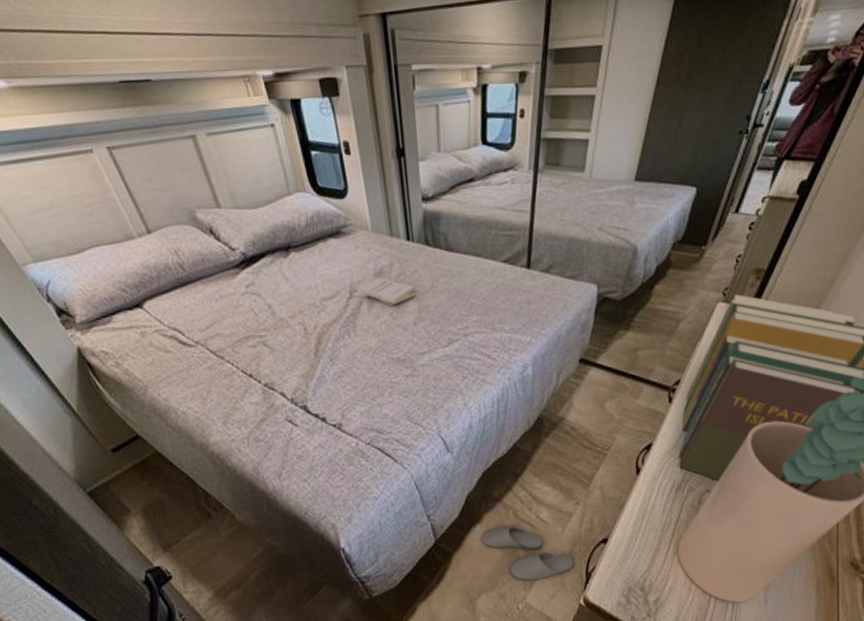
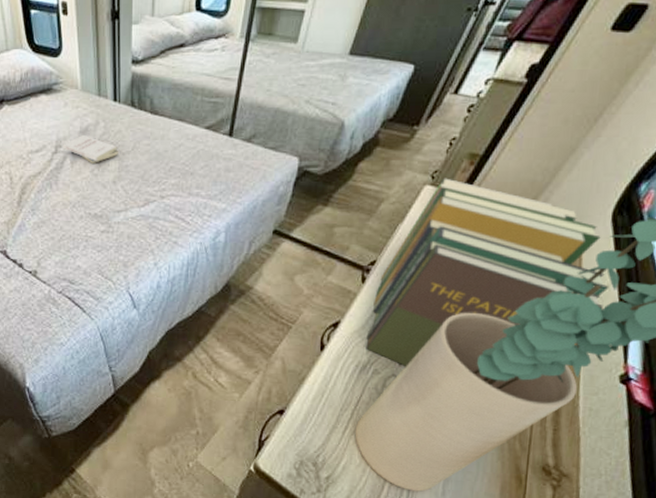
slippers: present [481,526,574,581] -> none [159,385,248,442]

